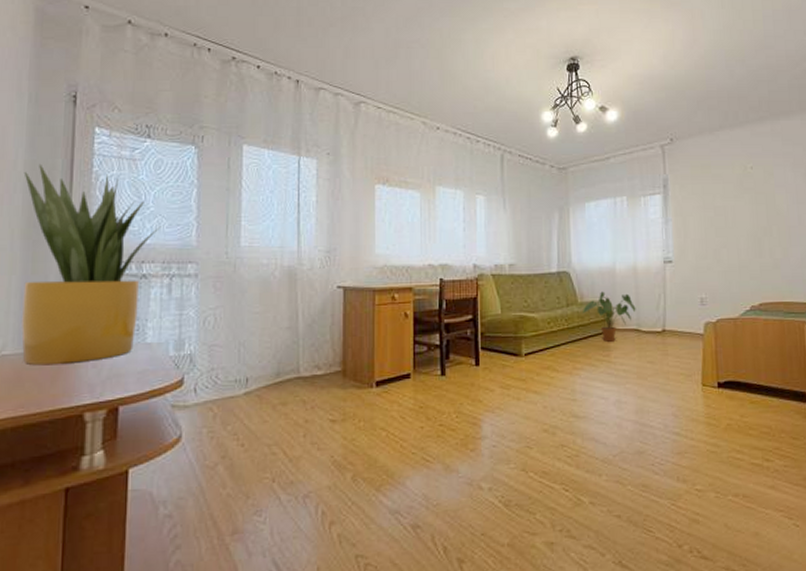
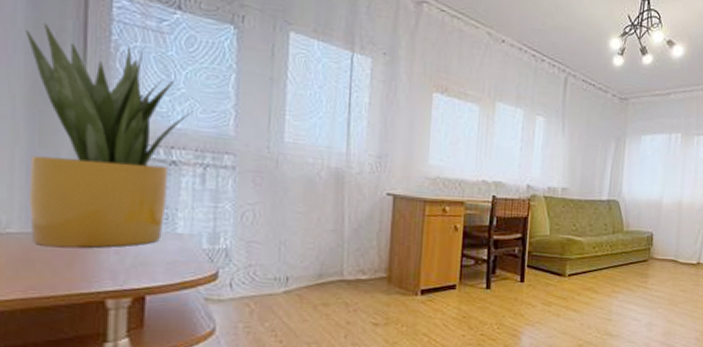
house plant: present [582,291,636,342] -> none [626,222,676,270]

